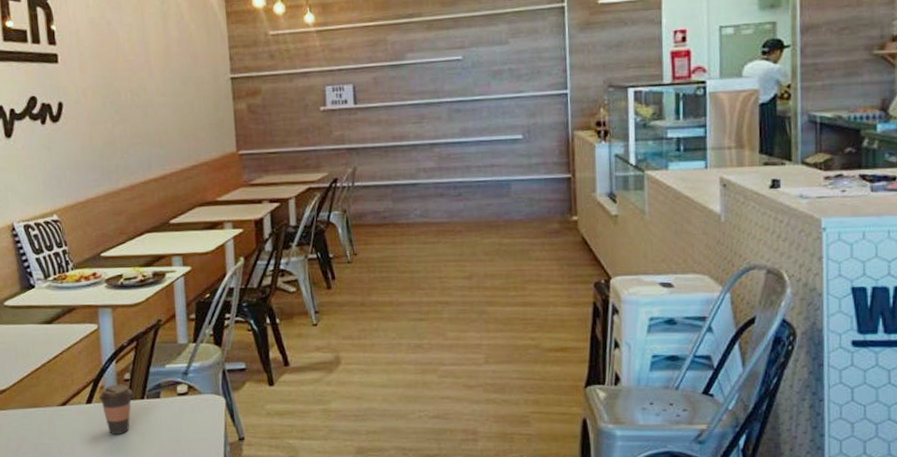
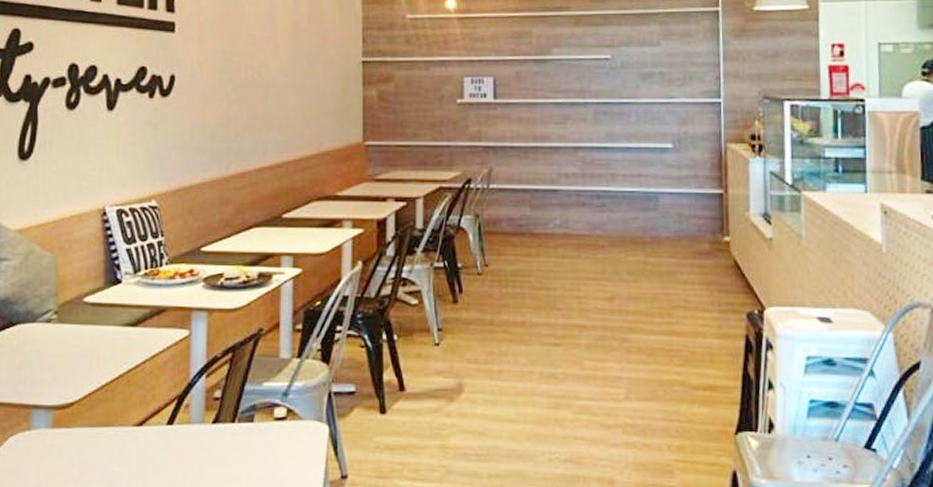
coffee cup: present [98,384,133,435] -> none [182,403,222,465]

